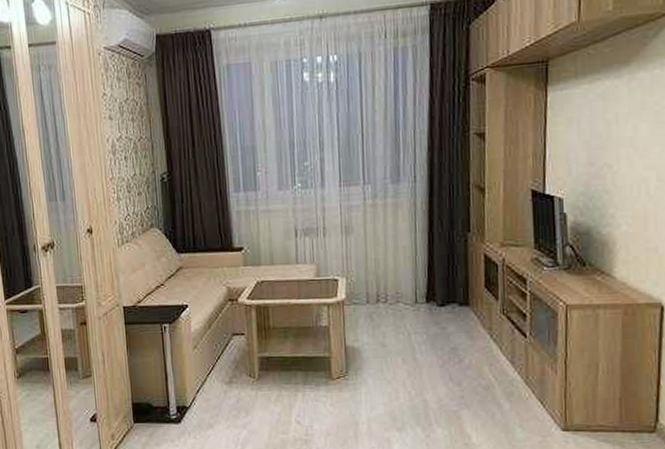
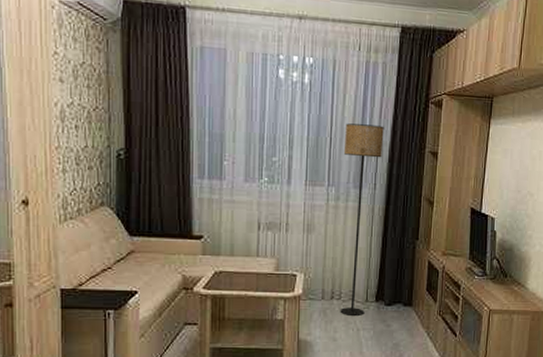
floor lamp: none [377,113,421,319] -> present [340,123,384,315]

